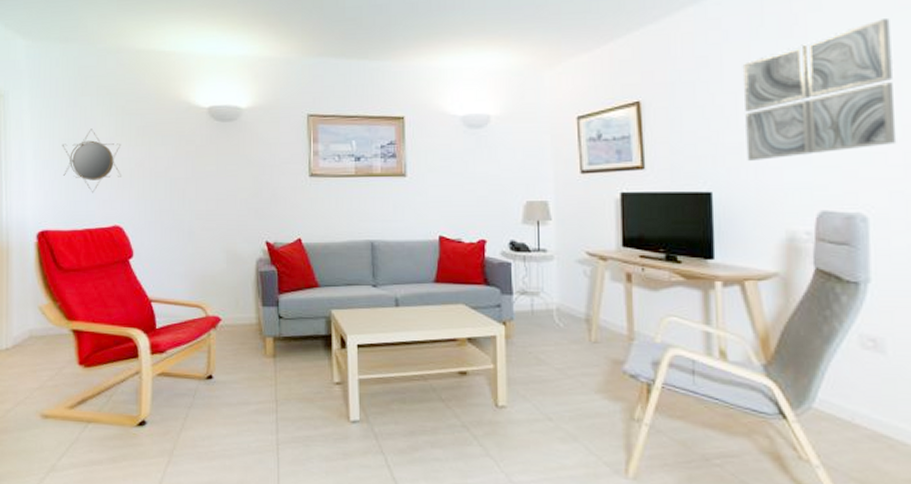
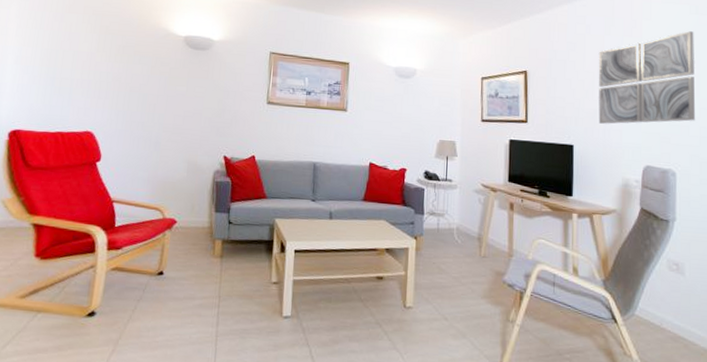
home mirror: present [62,129,122,193] -> none [42,42,101,100]

